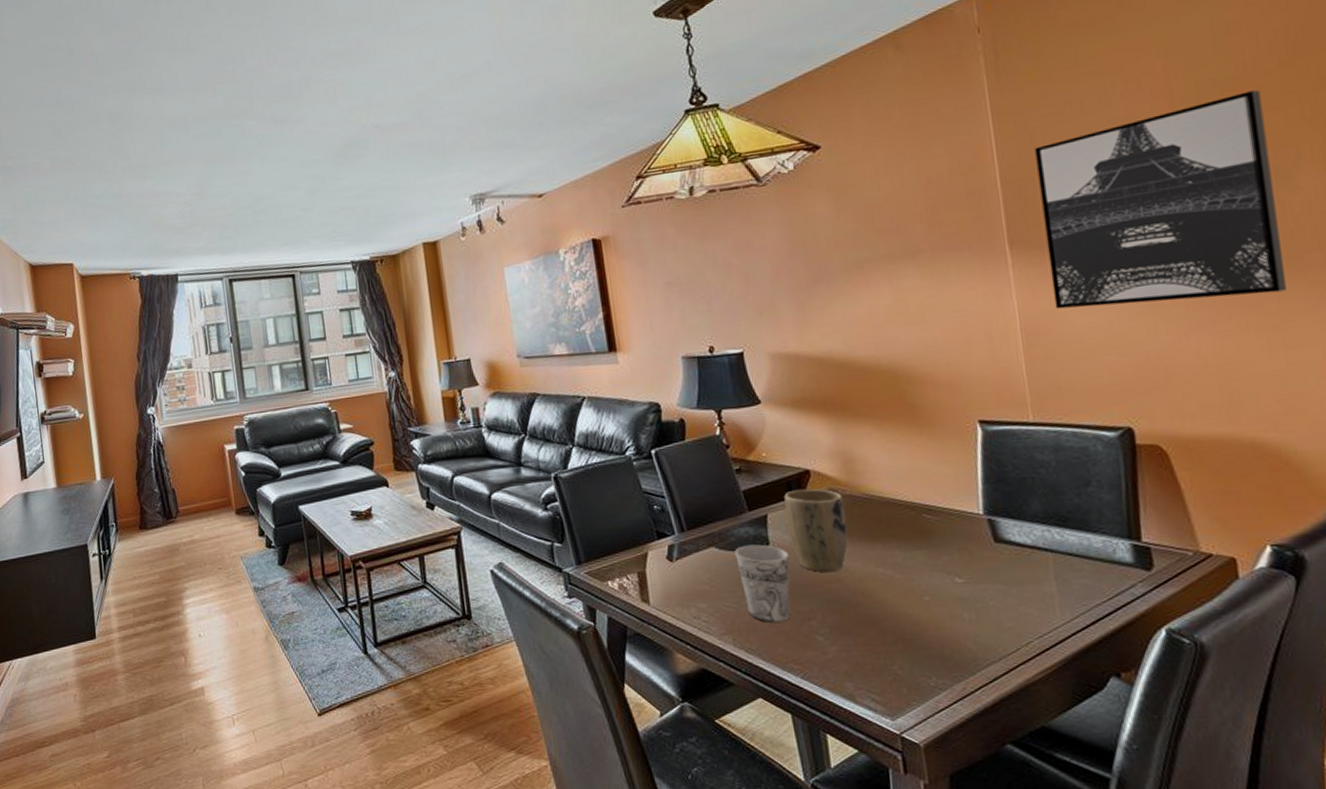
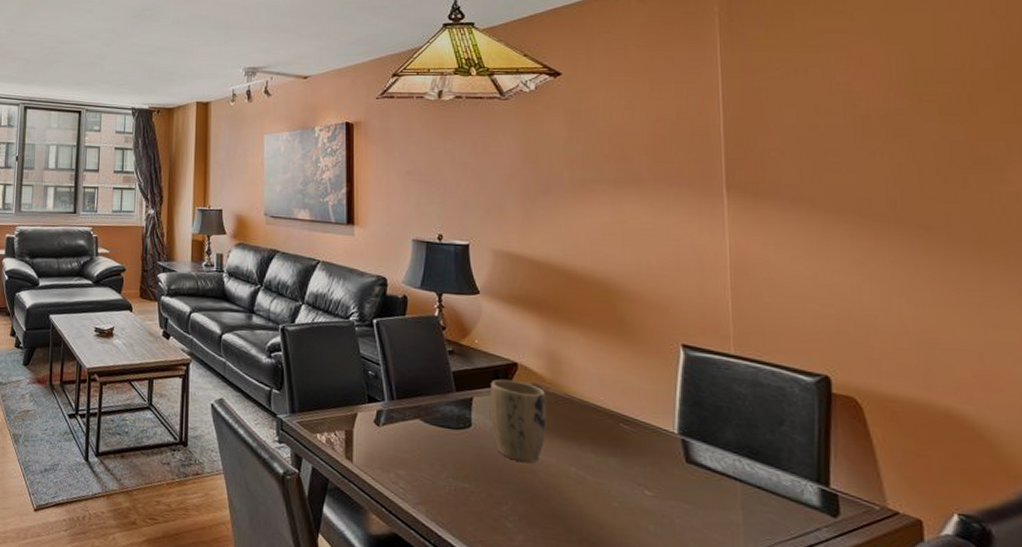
cup: present [734,544,790,623] -> none [438,423,488,502]
wall art: present [1035,90,1288,309] -> none [759,85,991,273]

